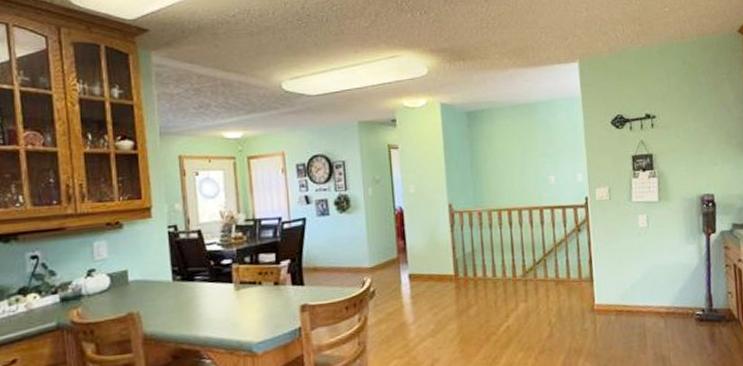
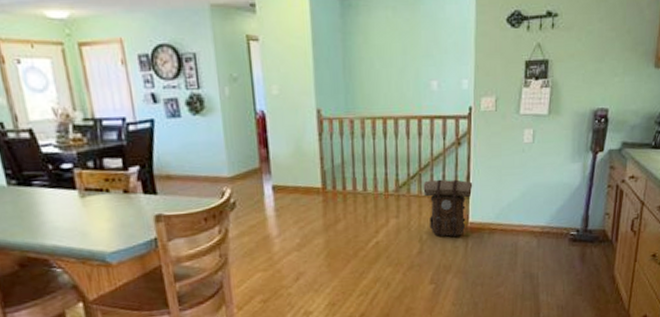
backpack: none [548,263,596,319] -> present [423,179,473,237]

